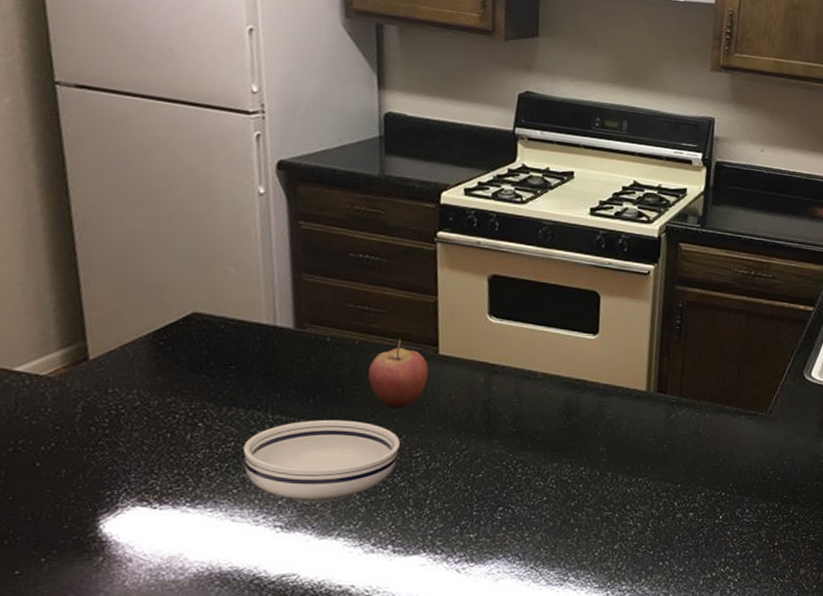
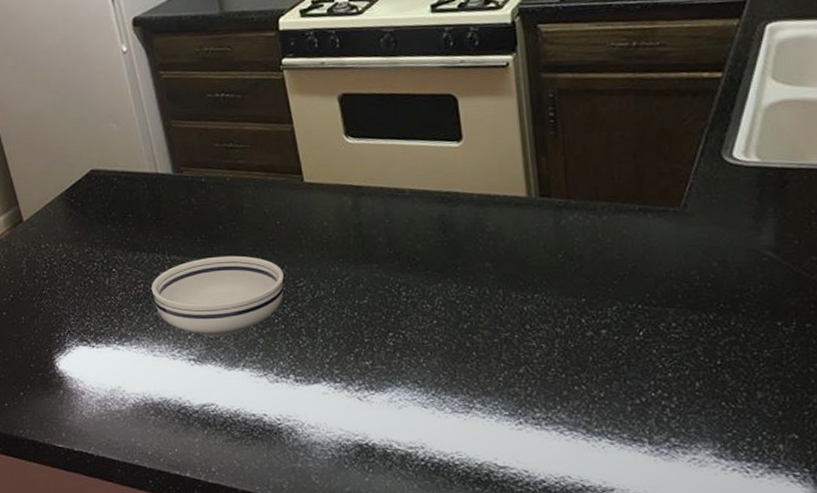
fruit: present [368,339,429,409] -> none [243,171,298,241]

